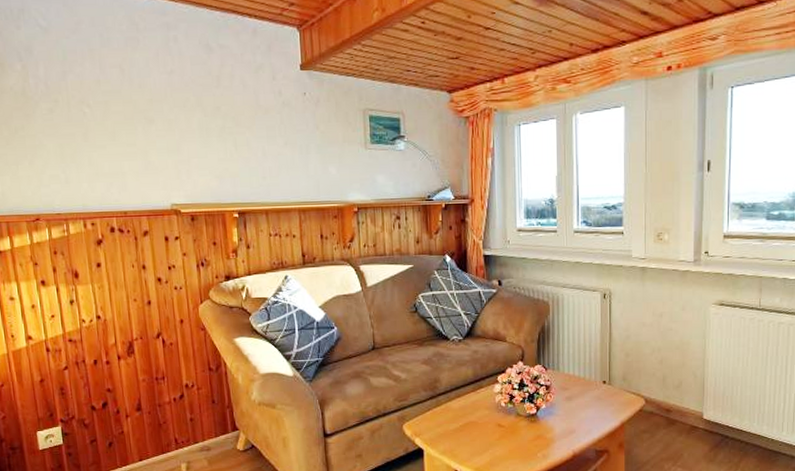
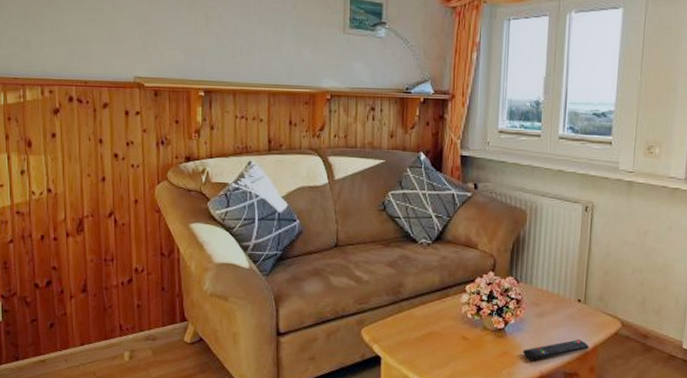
remote control: none [555,419,617,441] -> present [522,339,589,360]

